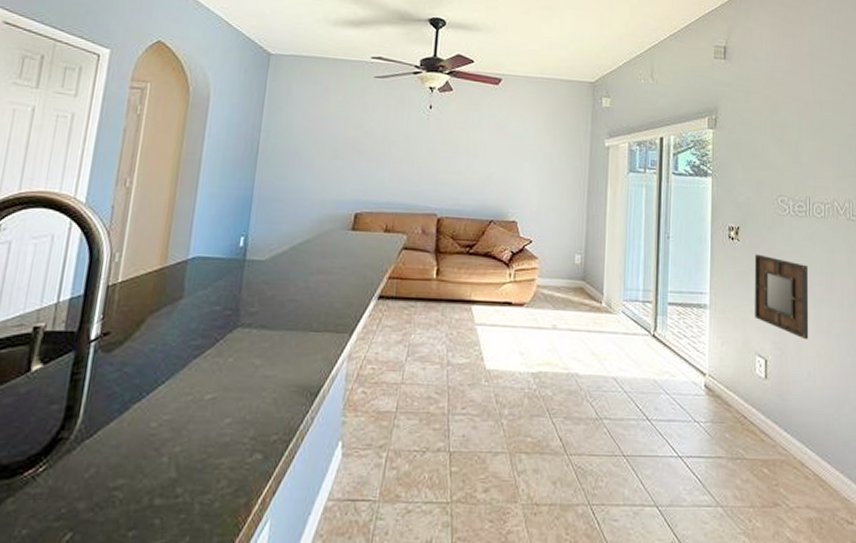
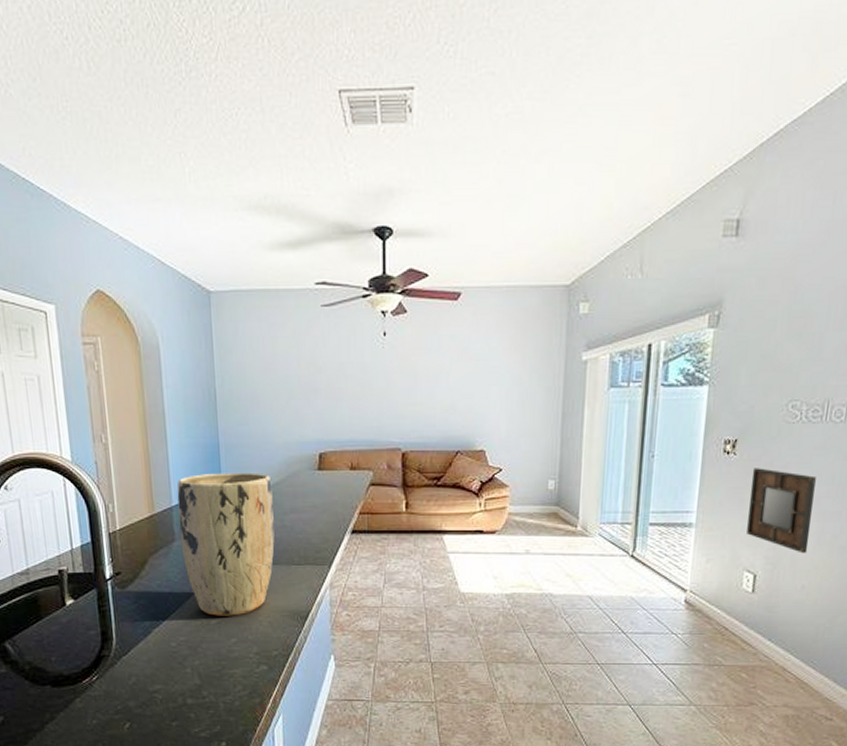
plant pot: none [188,226,302,390] -> present [176,473,275,616]

